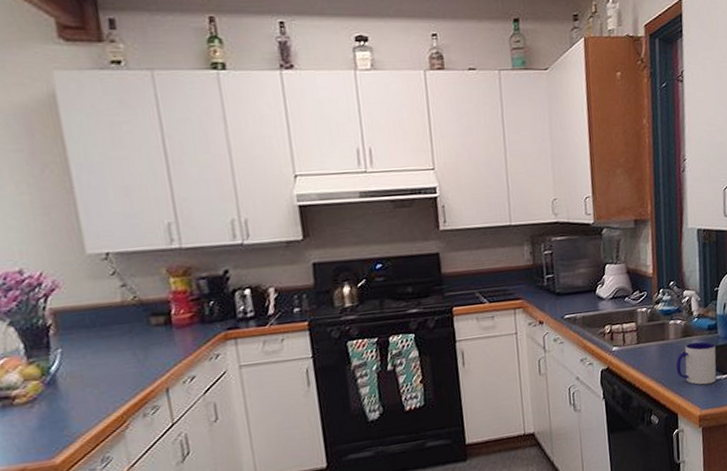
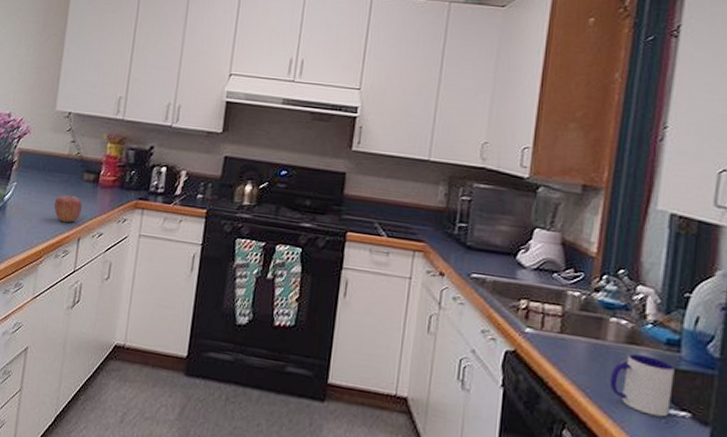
apple: none [121,345,162,378] -> present [53,195,83,223]

